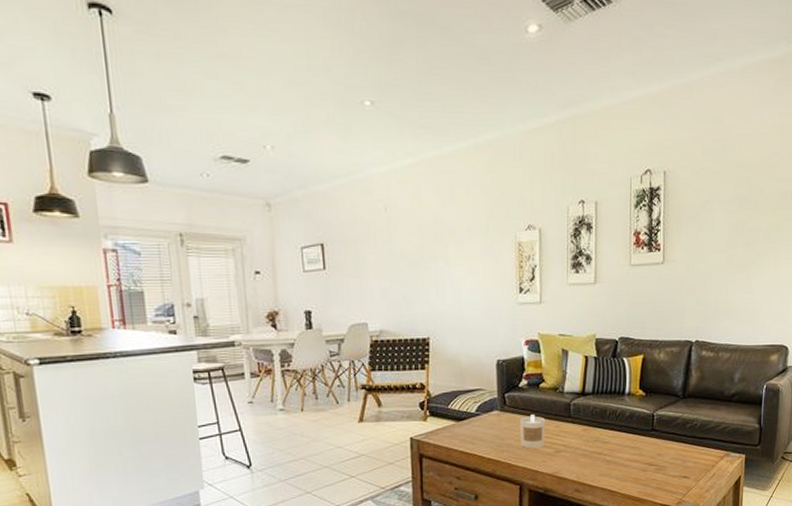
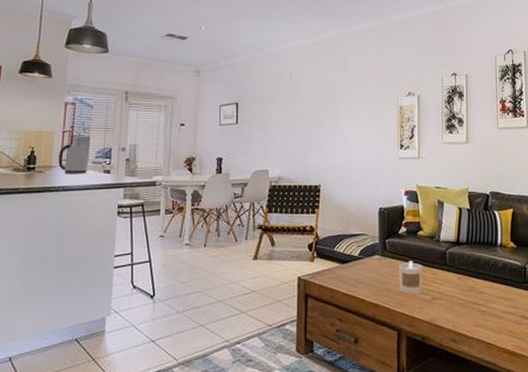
kettle: none [108,299,148,337] -> present [58,143,88,174]

